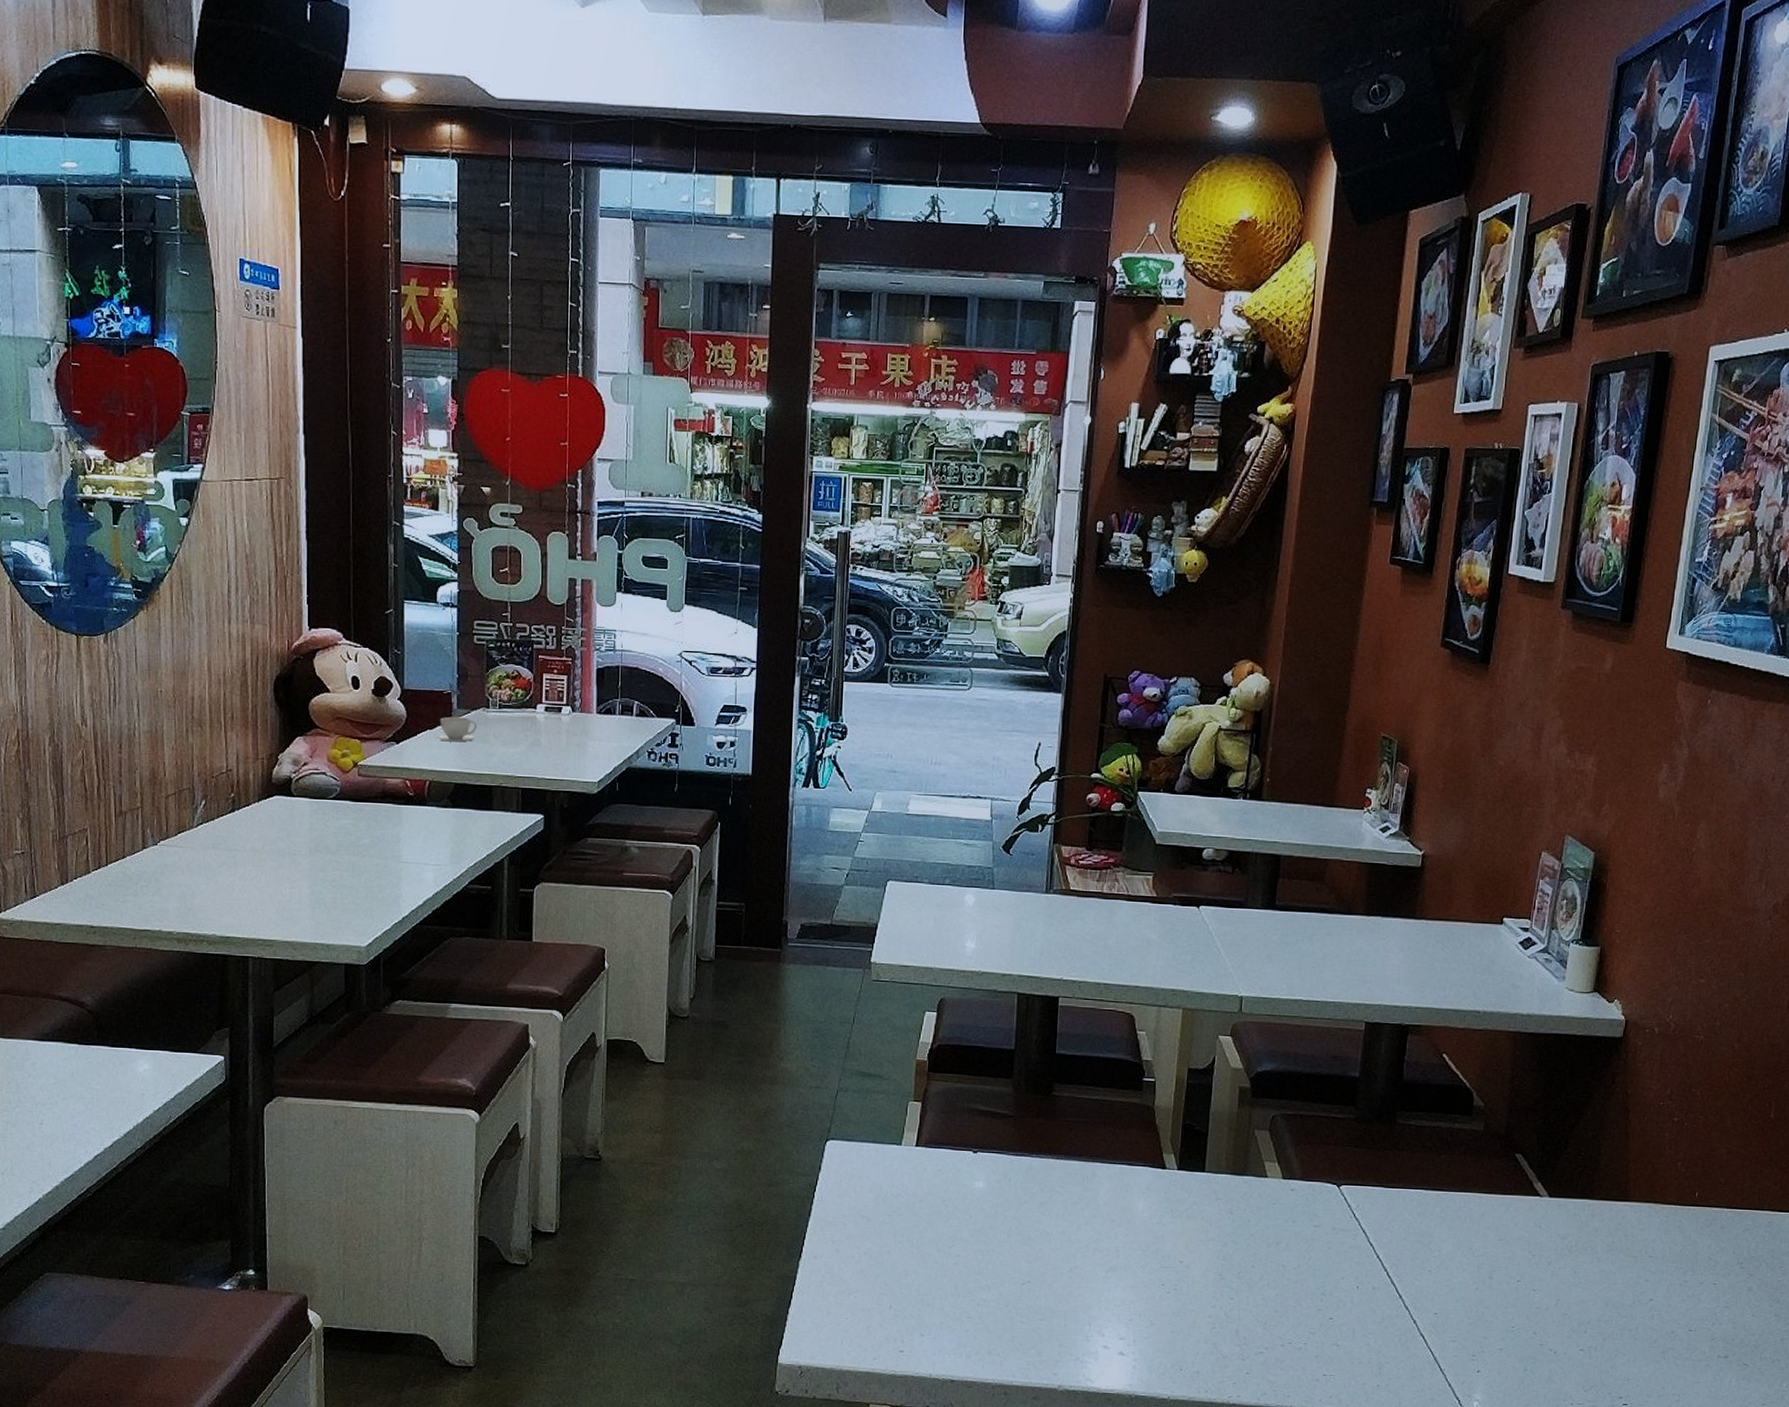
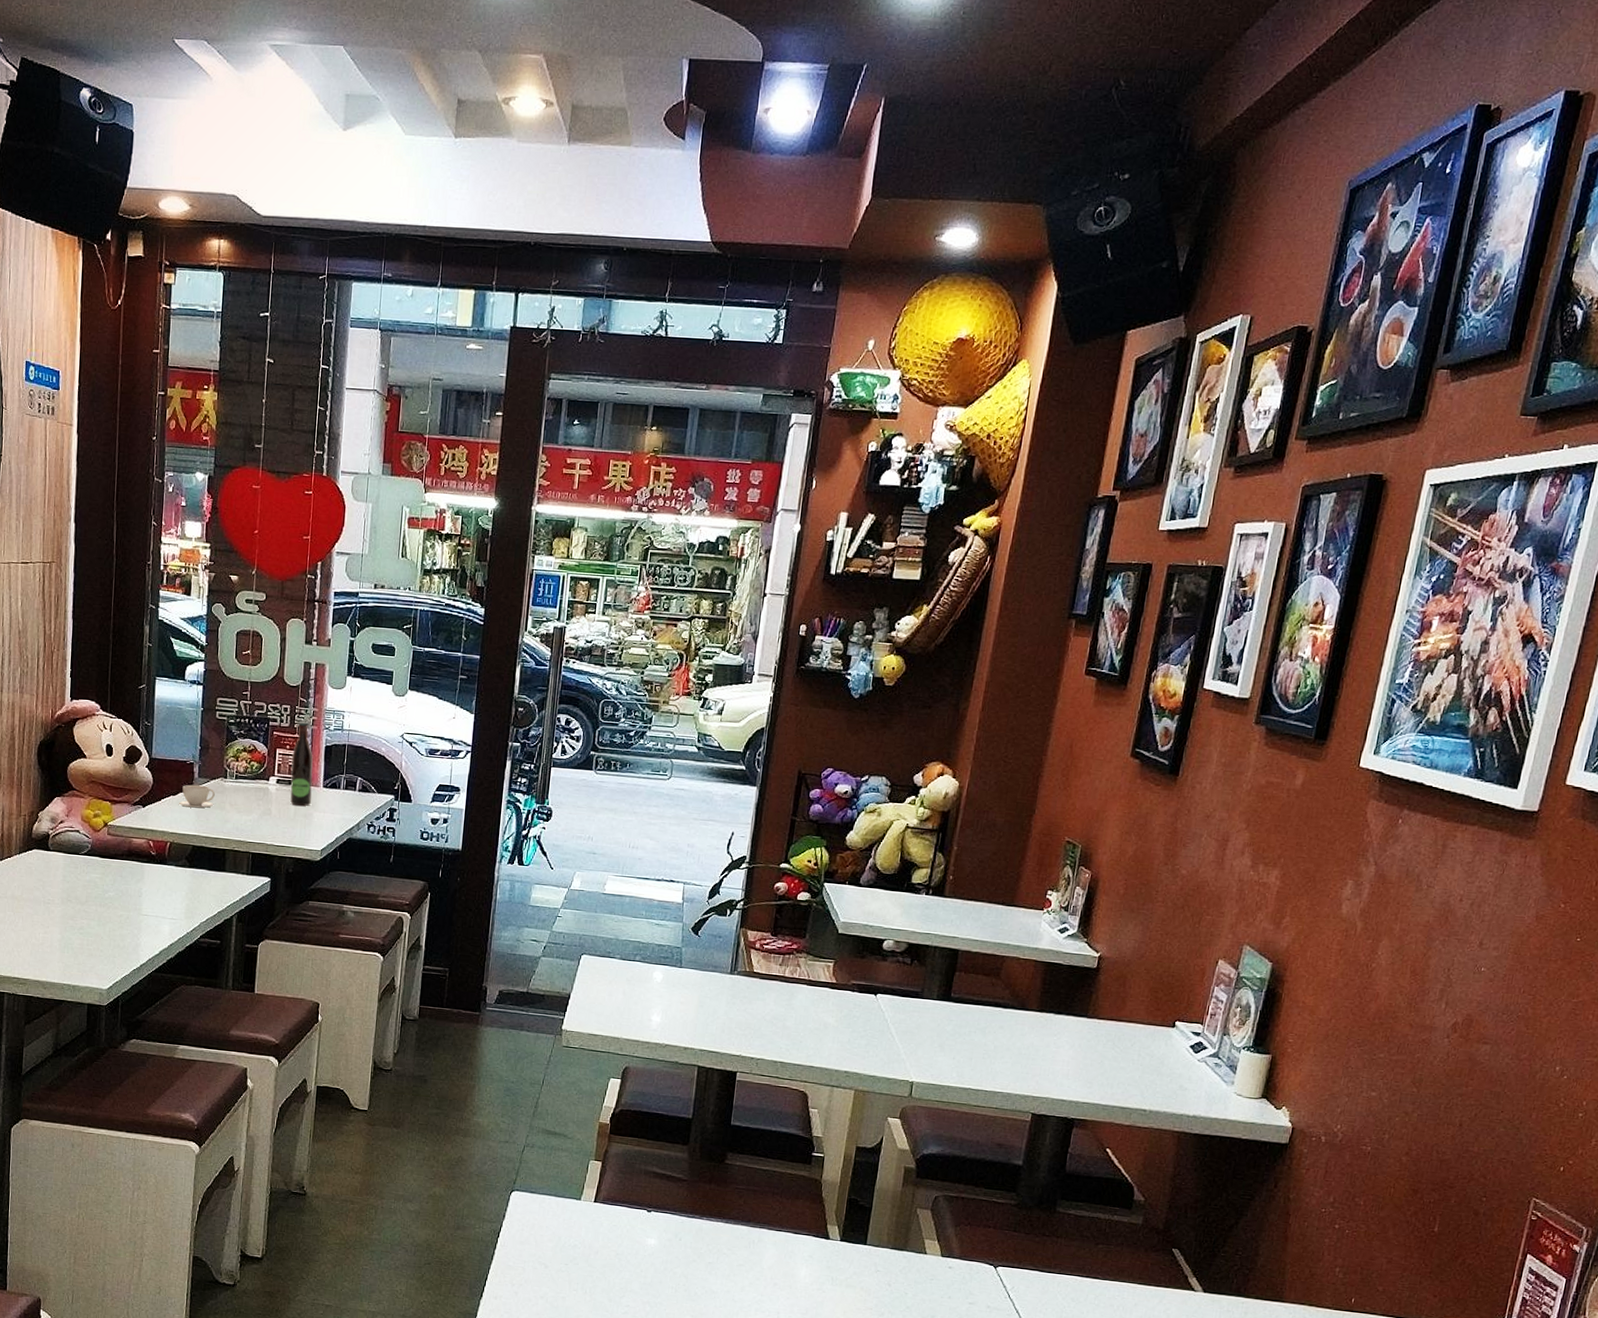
bottle: none [560,643,585,735] -> present [290,722,313,806]

